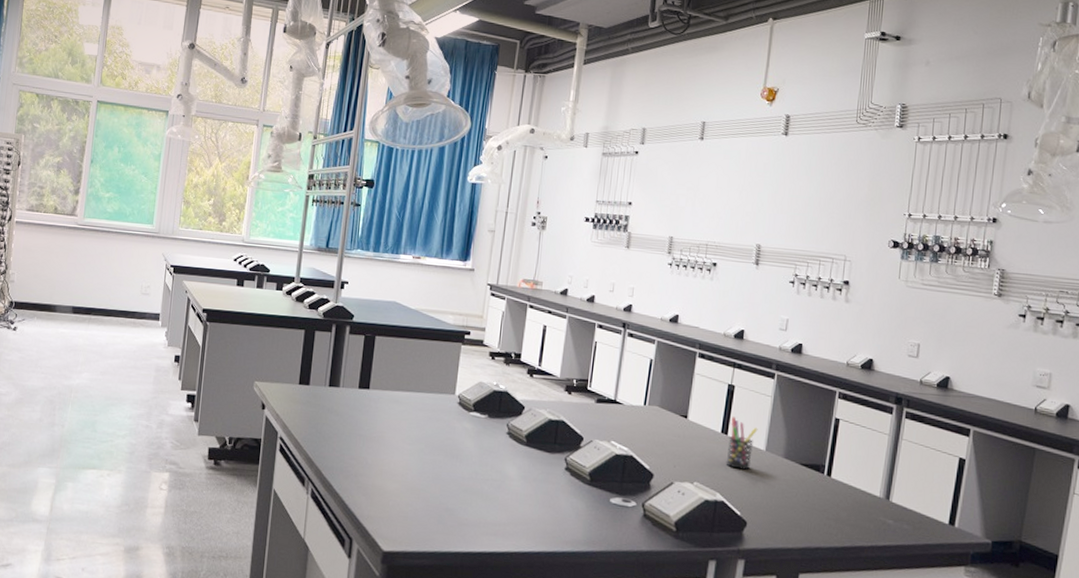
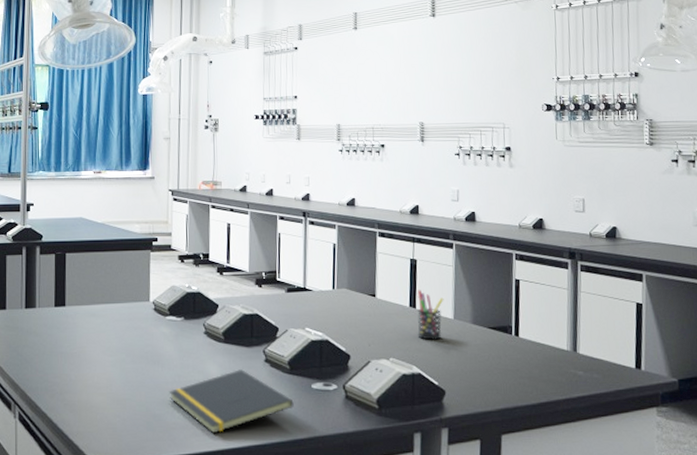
notepad: none [464,474,590,535] -> present [169,369,294,434]

